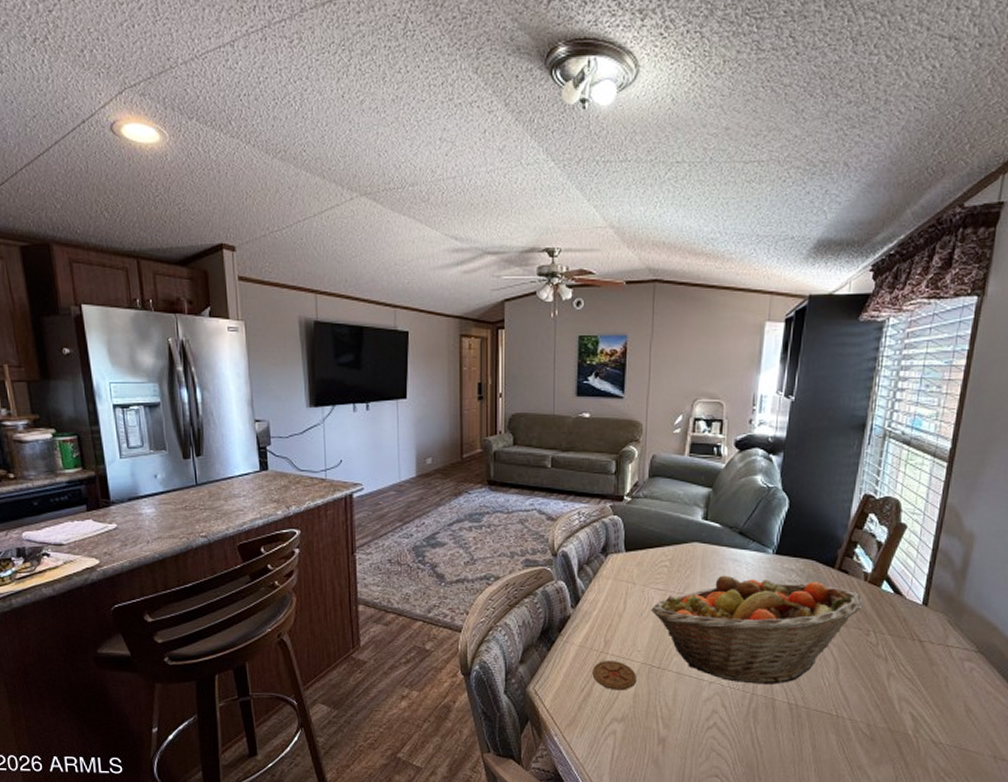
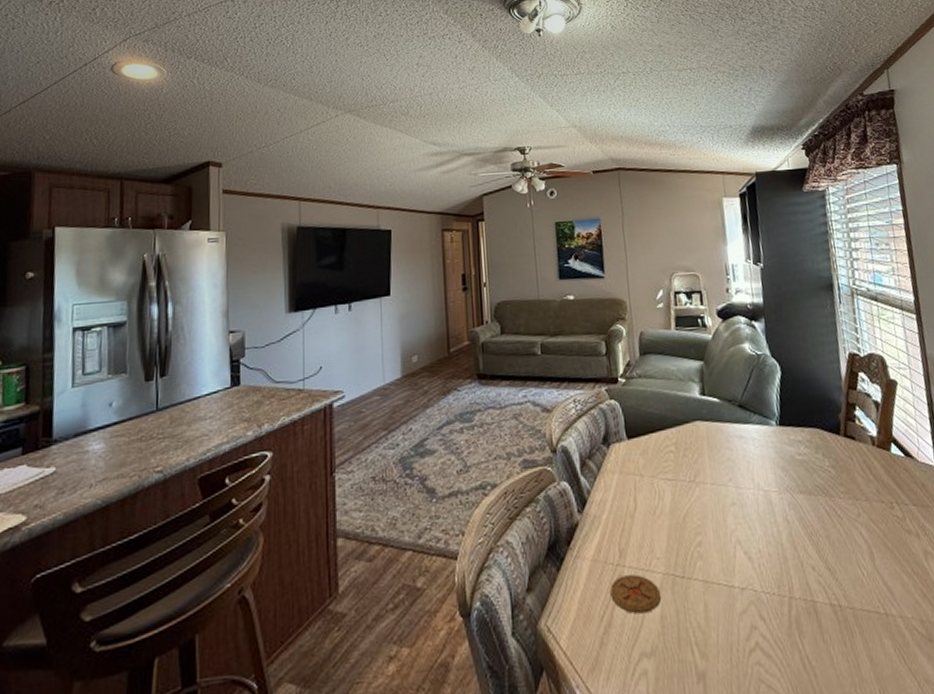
fruit basket: present [651,575,863,684] -> none [664,452,878,585]

